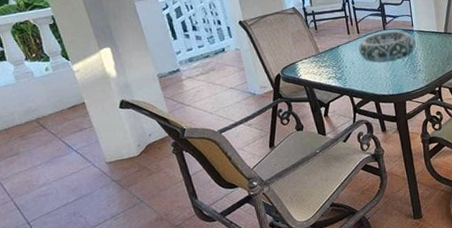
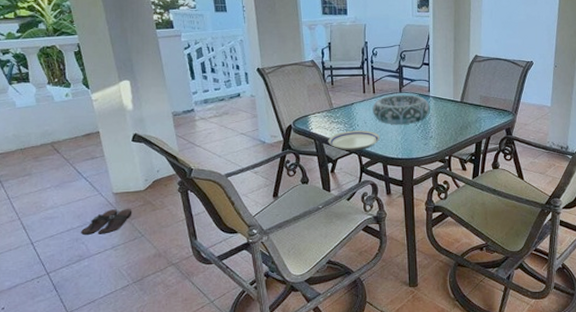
flip-flop: none [78,175,128,208] -> present [81,208,131,235]
plate: none [318,71,369,94] -> present [328,130,380,151]

